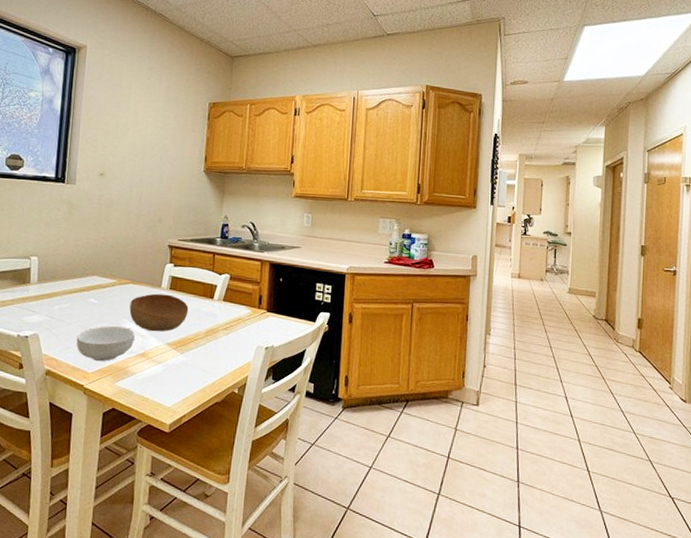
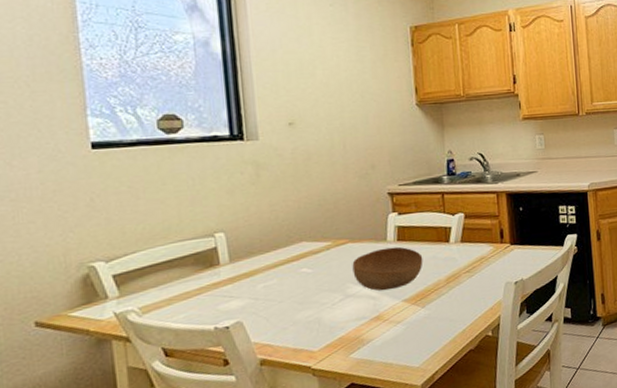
cereal bowl: present [76,325,135,361] -> none [292,292,365,336]

